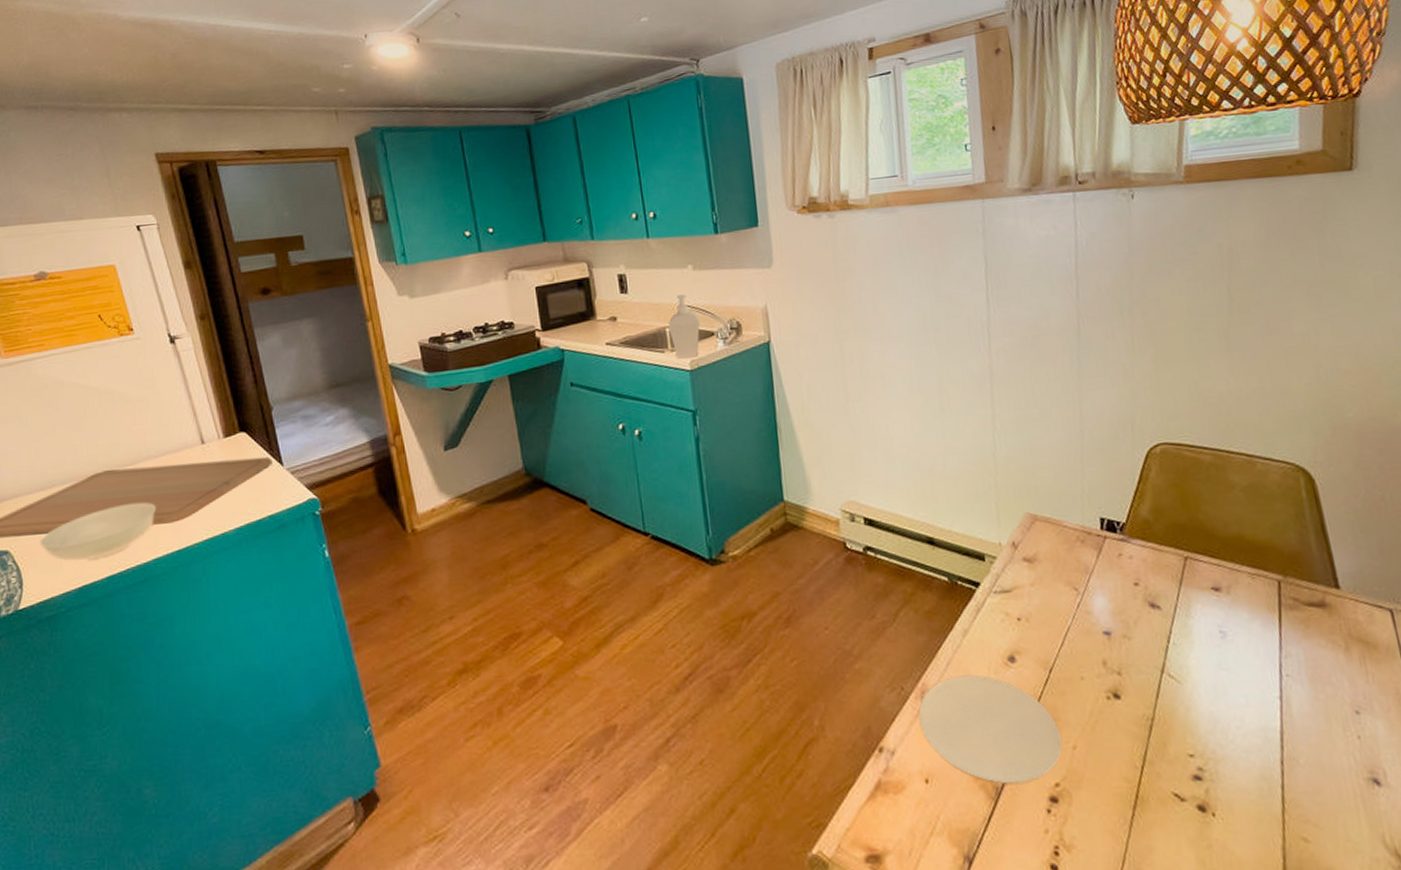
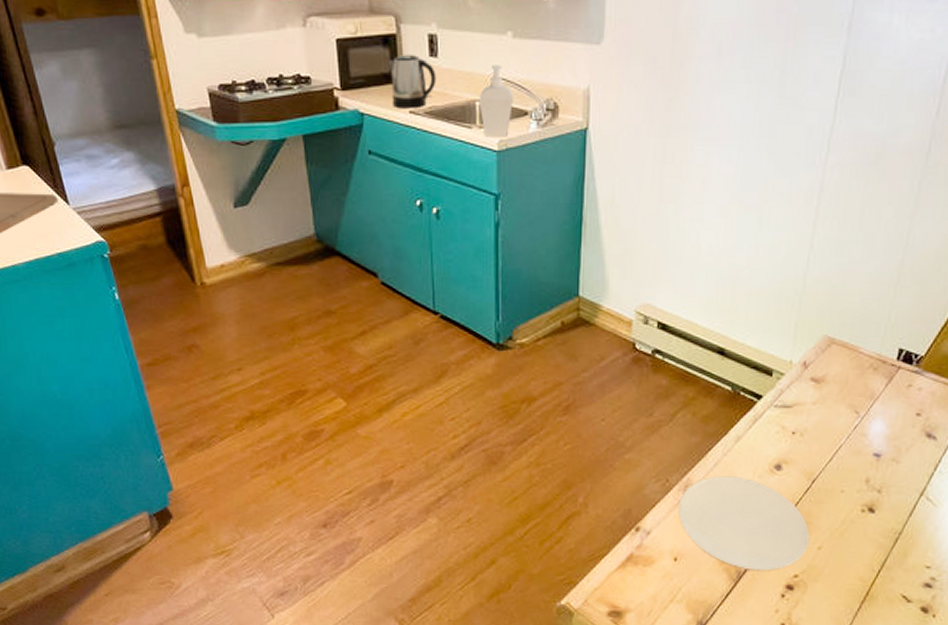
kettle: none [583,293,629,342] -> present [388,53,436,109]

